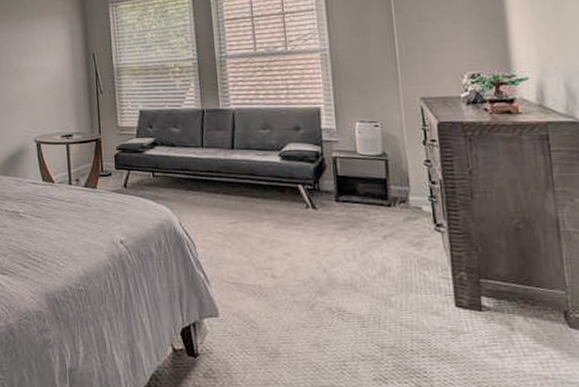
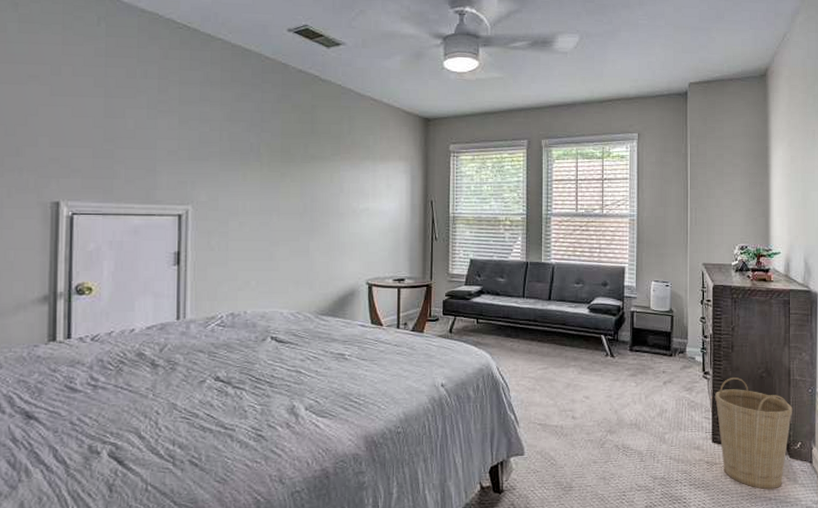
basket: none [454,230,568,366] -> present [715,378,793,490]

